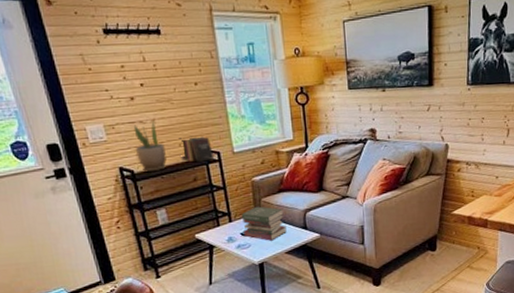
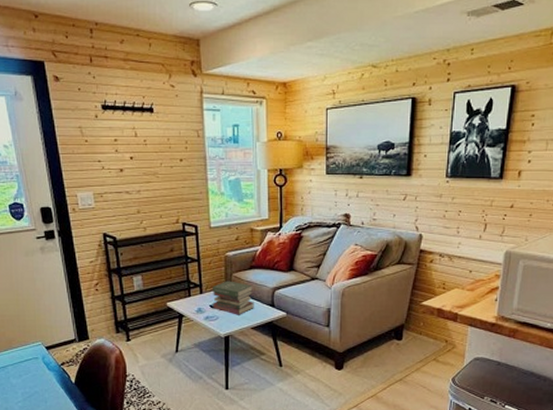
potted plant: present [133,120,167,172] -> none [120,192,147,240]
books: present [179,136,215,162] -> none [159,208,192,234]

